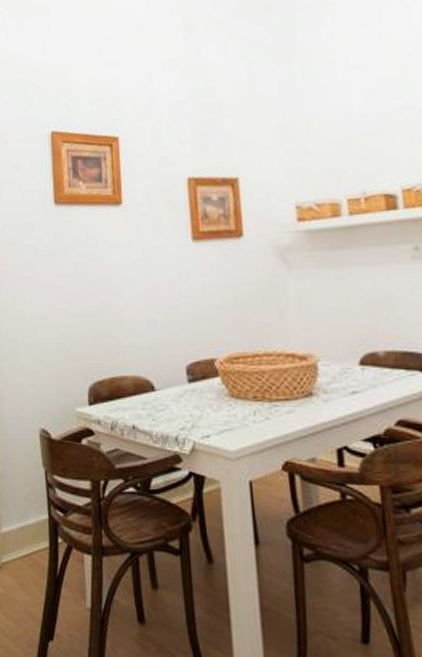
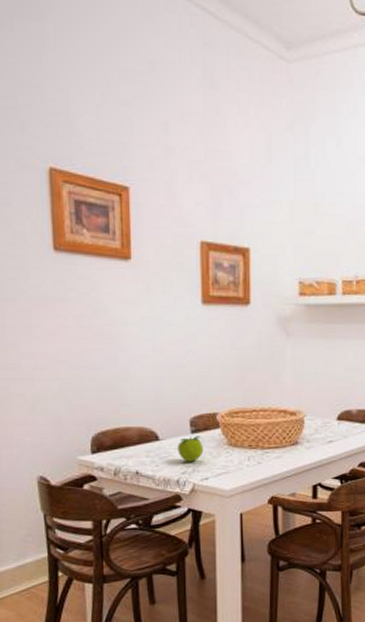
fruit: none [174,386,203,416] -> present [178,436,204,462]

